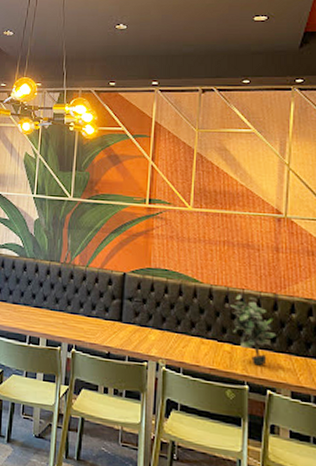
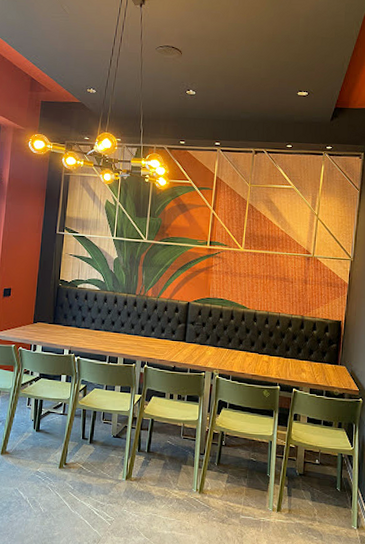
potted plant: present [230,294,277,366] -> none [269,317,302,371]

